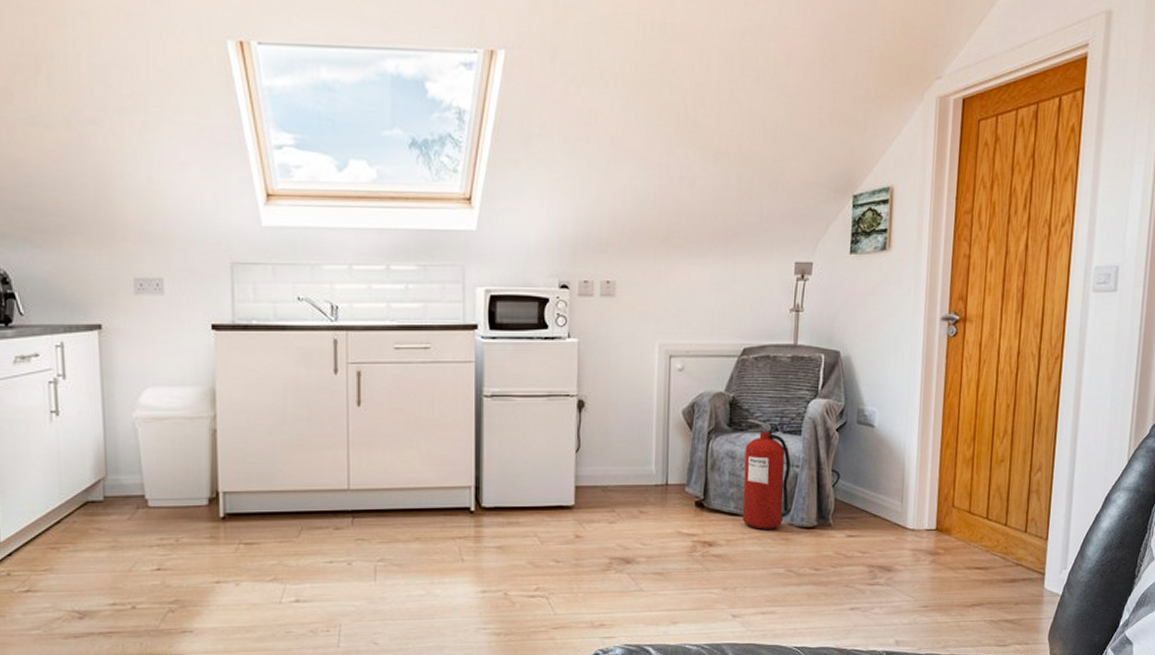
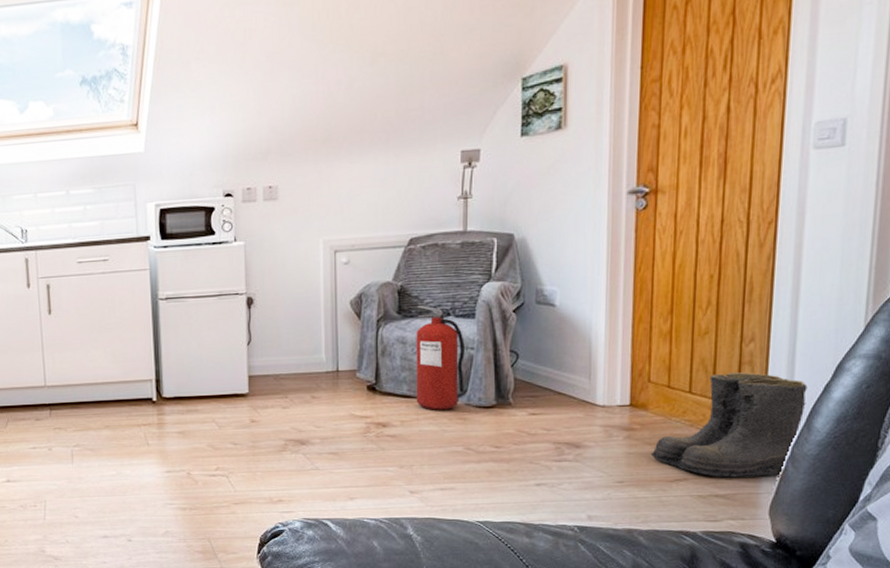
boots: none [951,500,1082,604] -> present [650,372,808,478]

